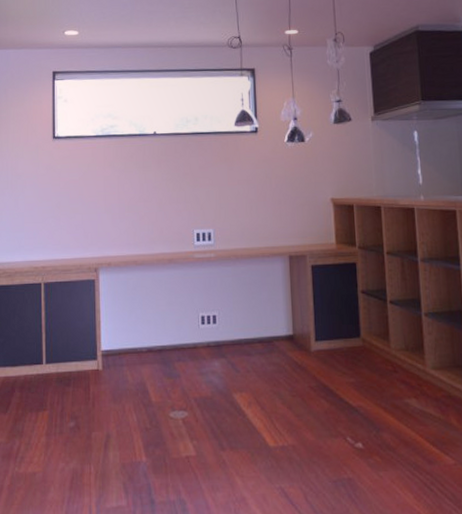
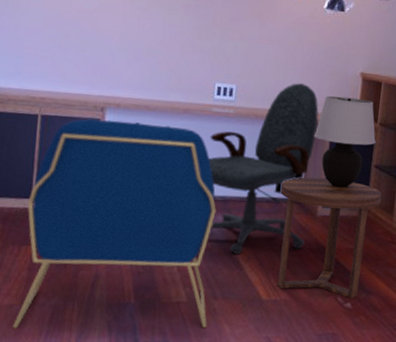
armchair: none [38,277,219,497] -> present [13,119,216,329]
office chair: none [196,218,303,400] -> present [208,83,319,255]
side table: none [270,310,374,438] -> present [277,177,382,299]
table lamp: none [294,224,359,319] -> present [313,96,377,188]

